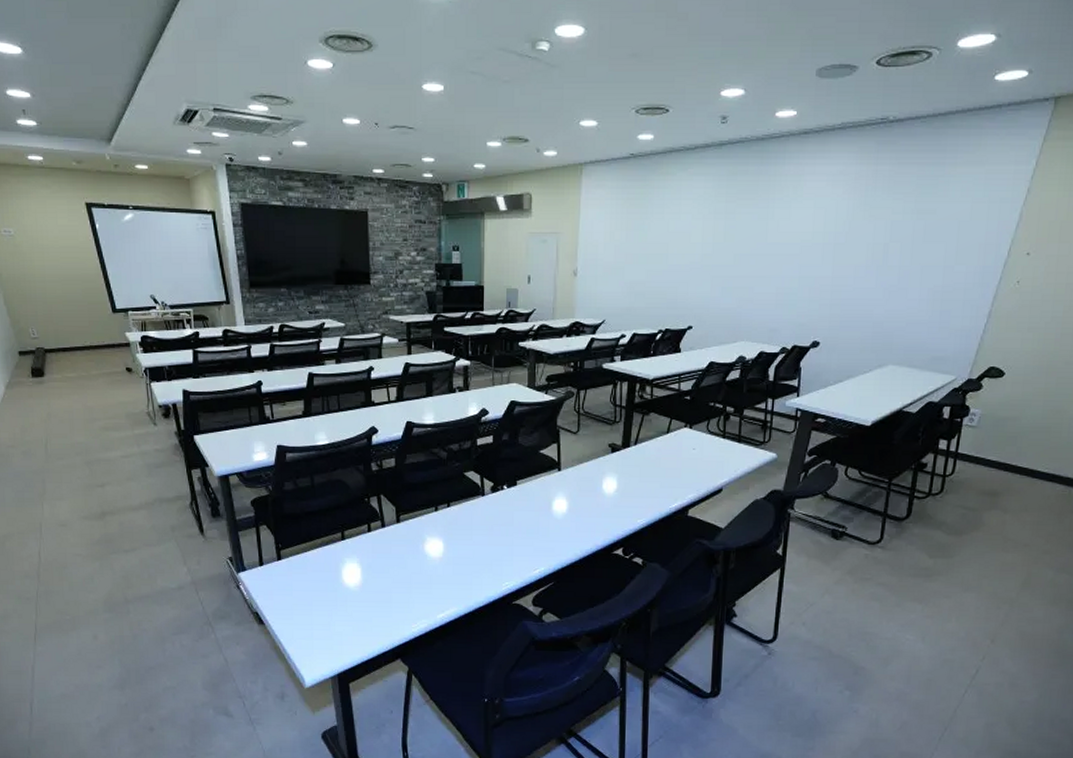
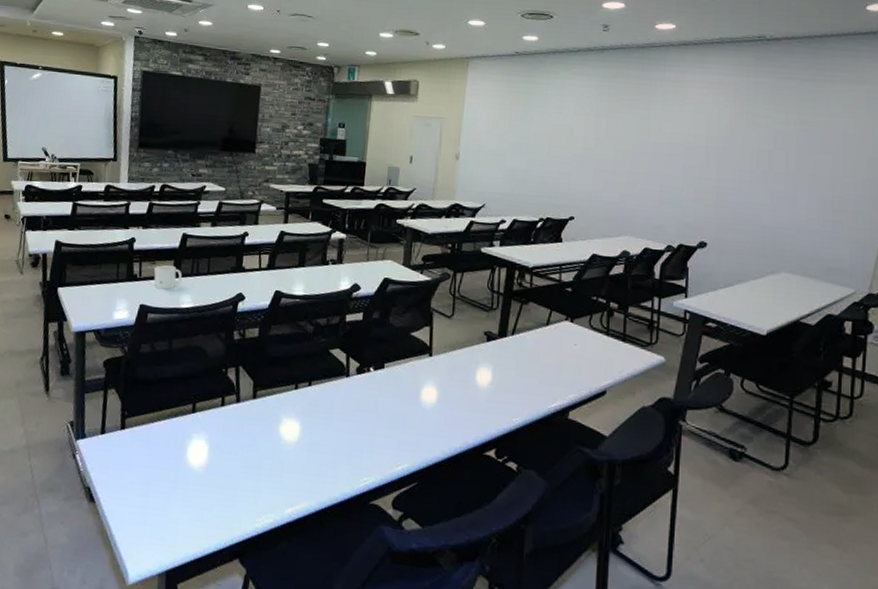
mug: none [285,406,314,429] -> present [153,265,183,290]

